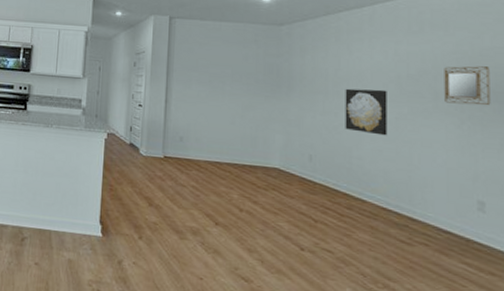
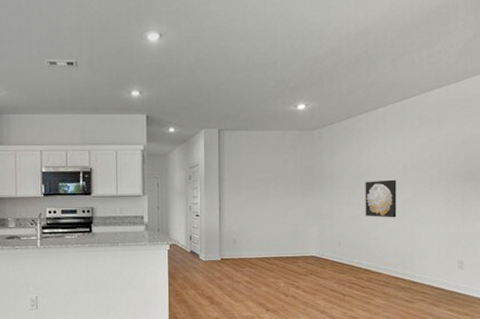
home mirror: present [444,66,491,105] -> none [437,152,469,185]

